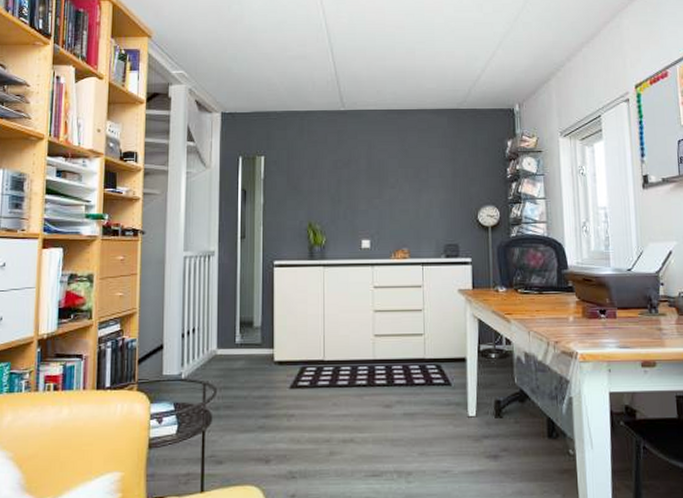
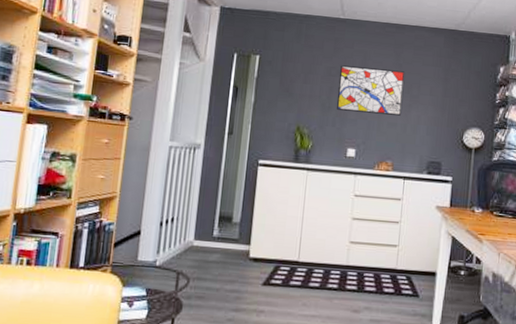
wall art: none [346,156,413,202] -> present [337,65,405,116]

